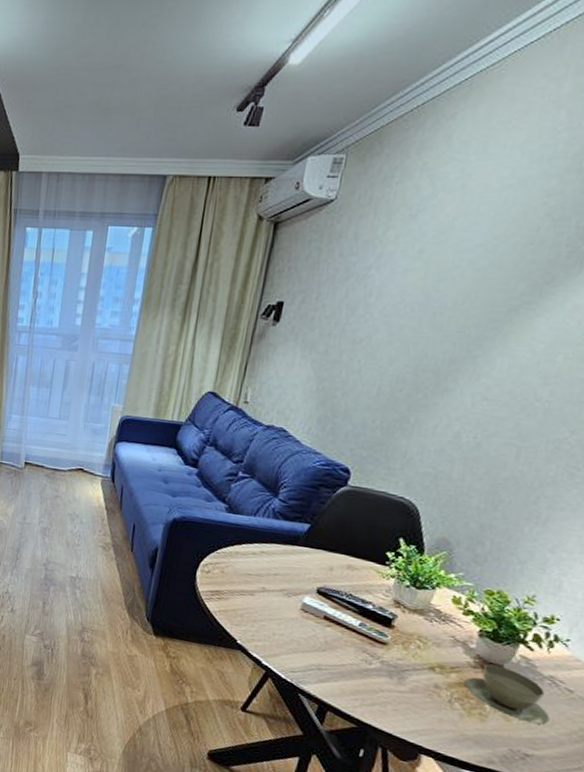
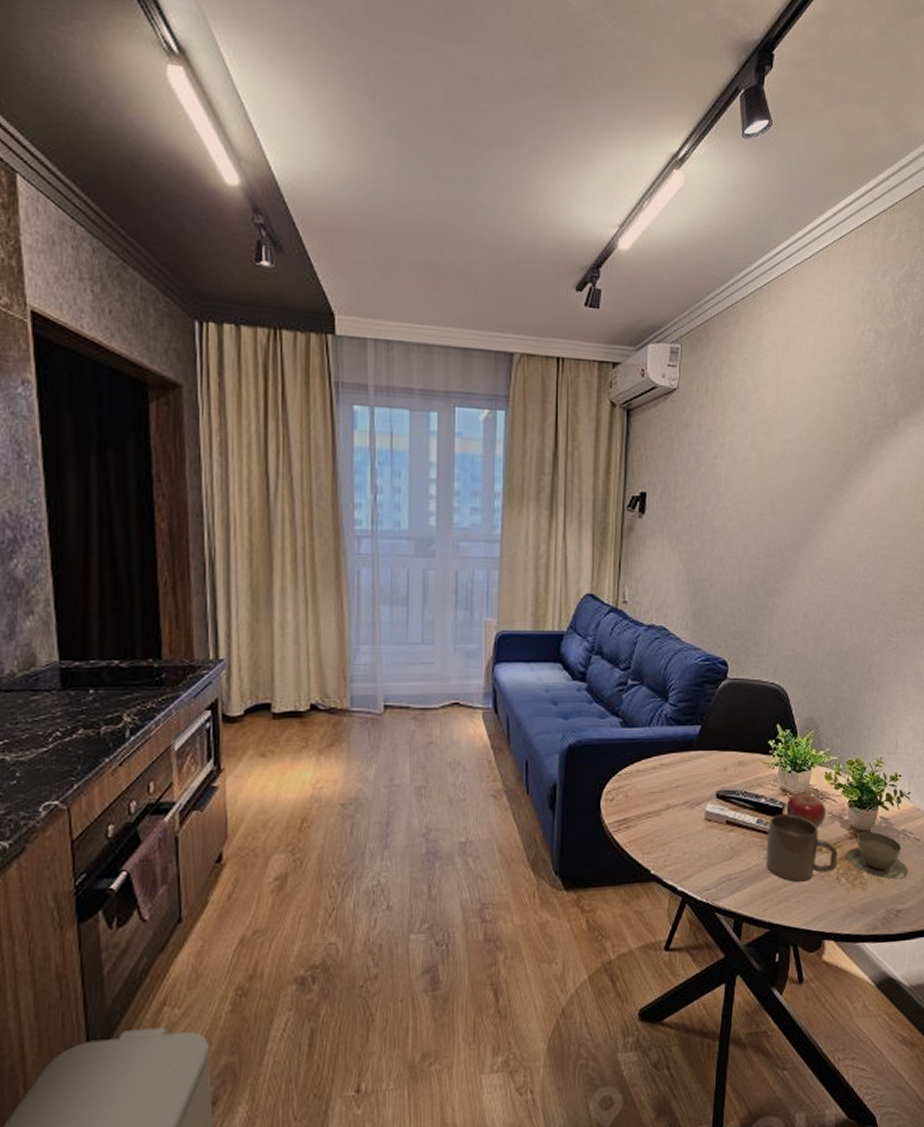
mug: none [363,623,456,694] -> present [766,814,838,882]
fruit: none [396,609,448,647] -> present [786,793,826,828]

